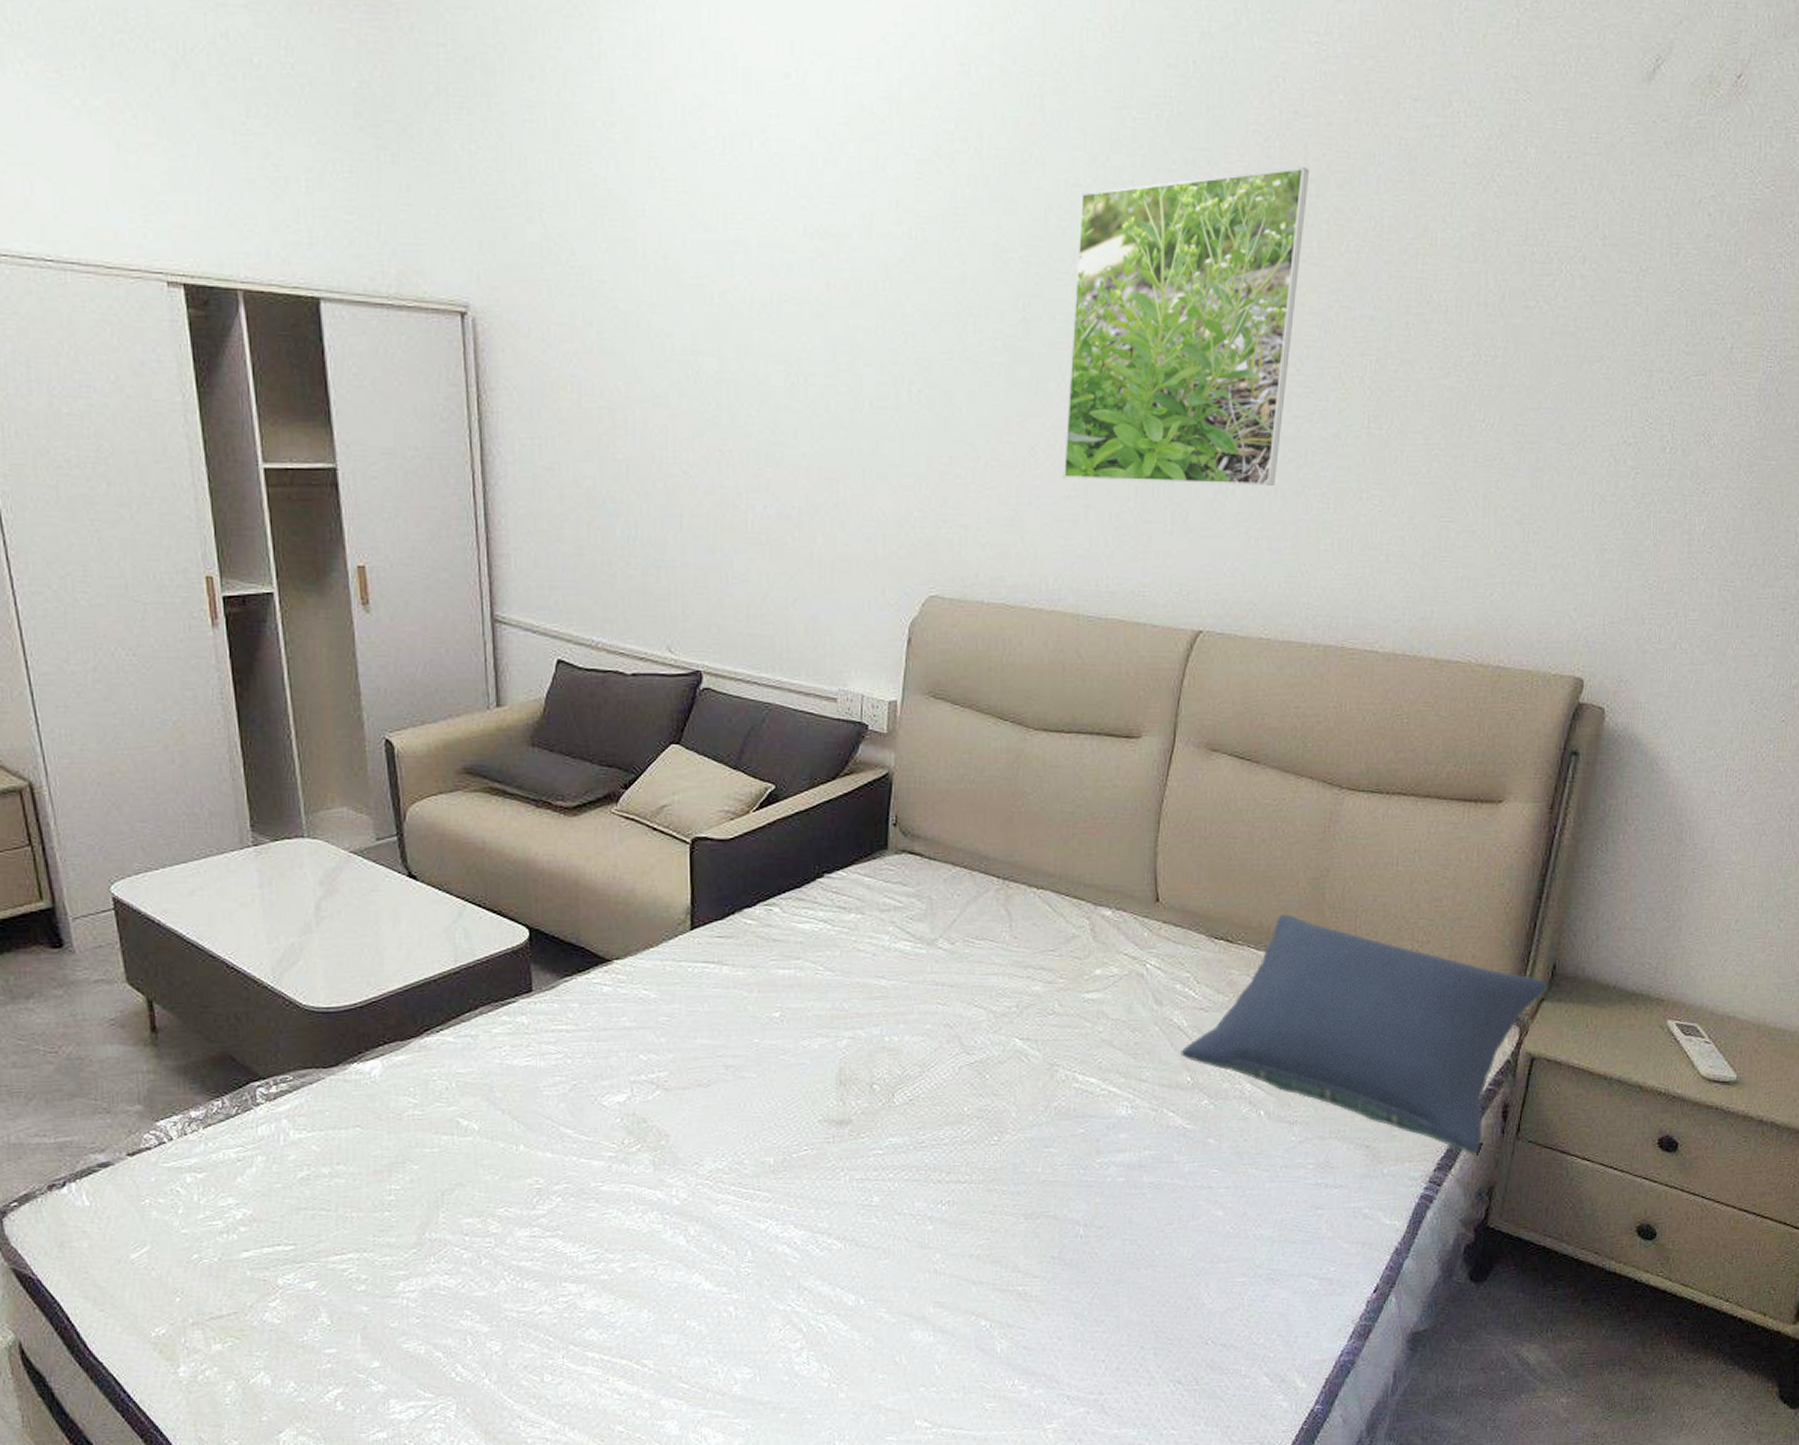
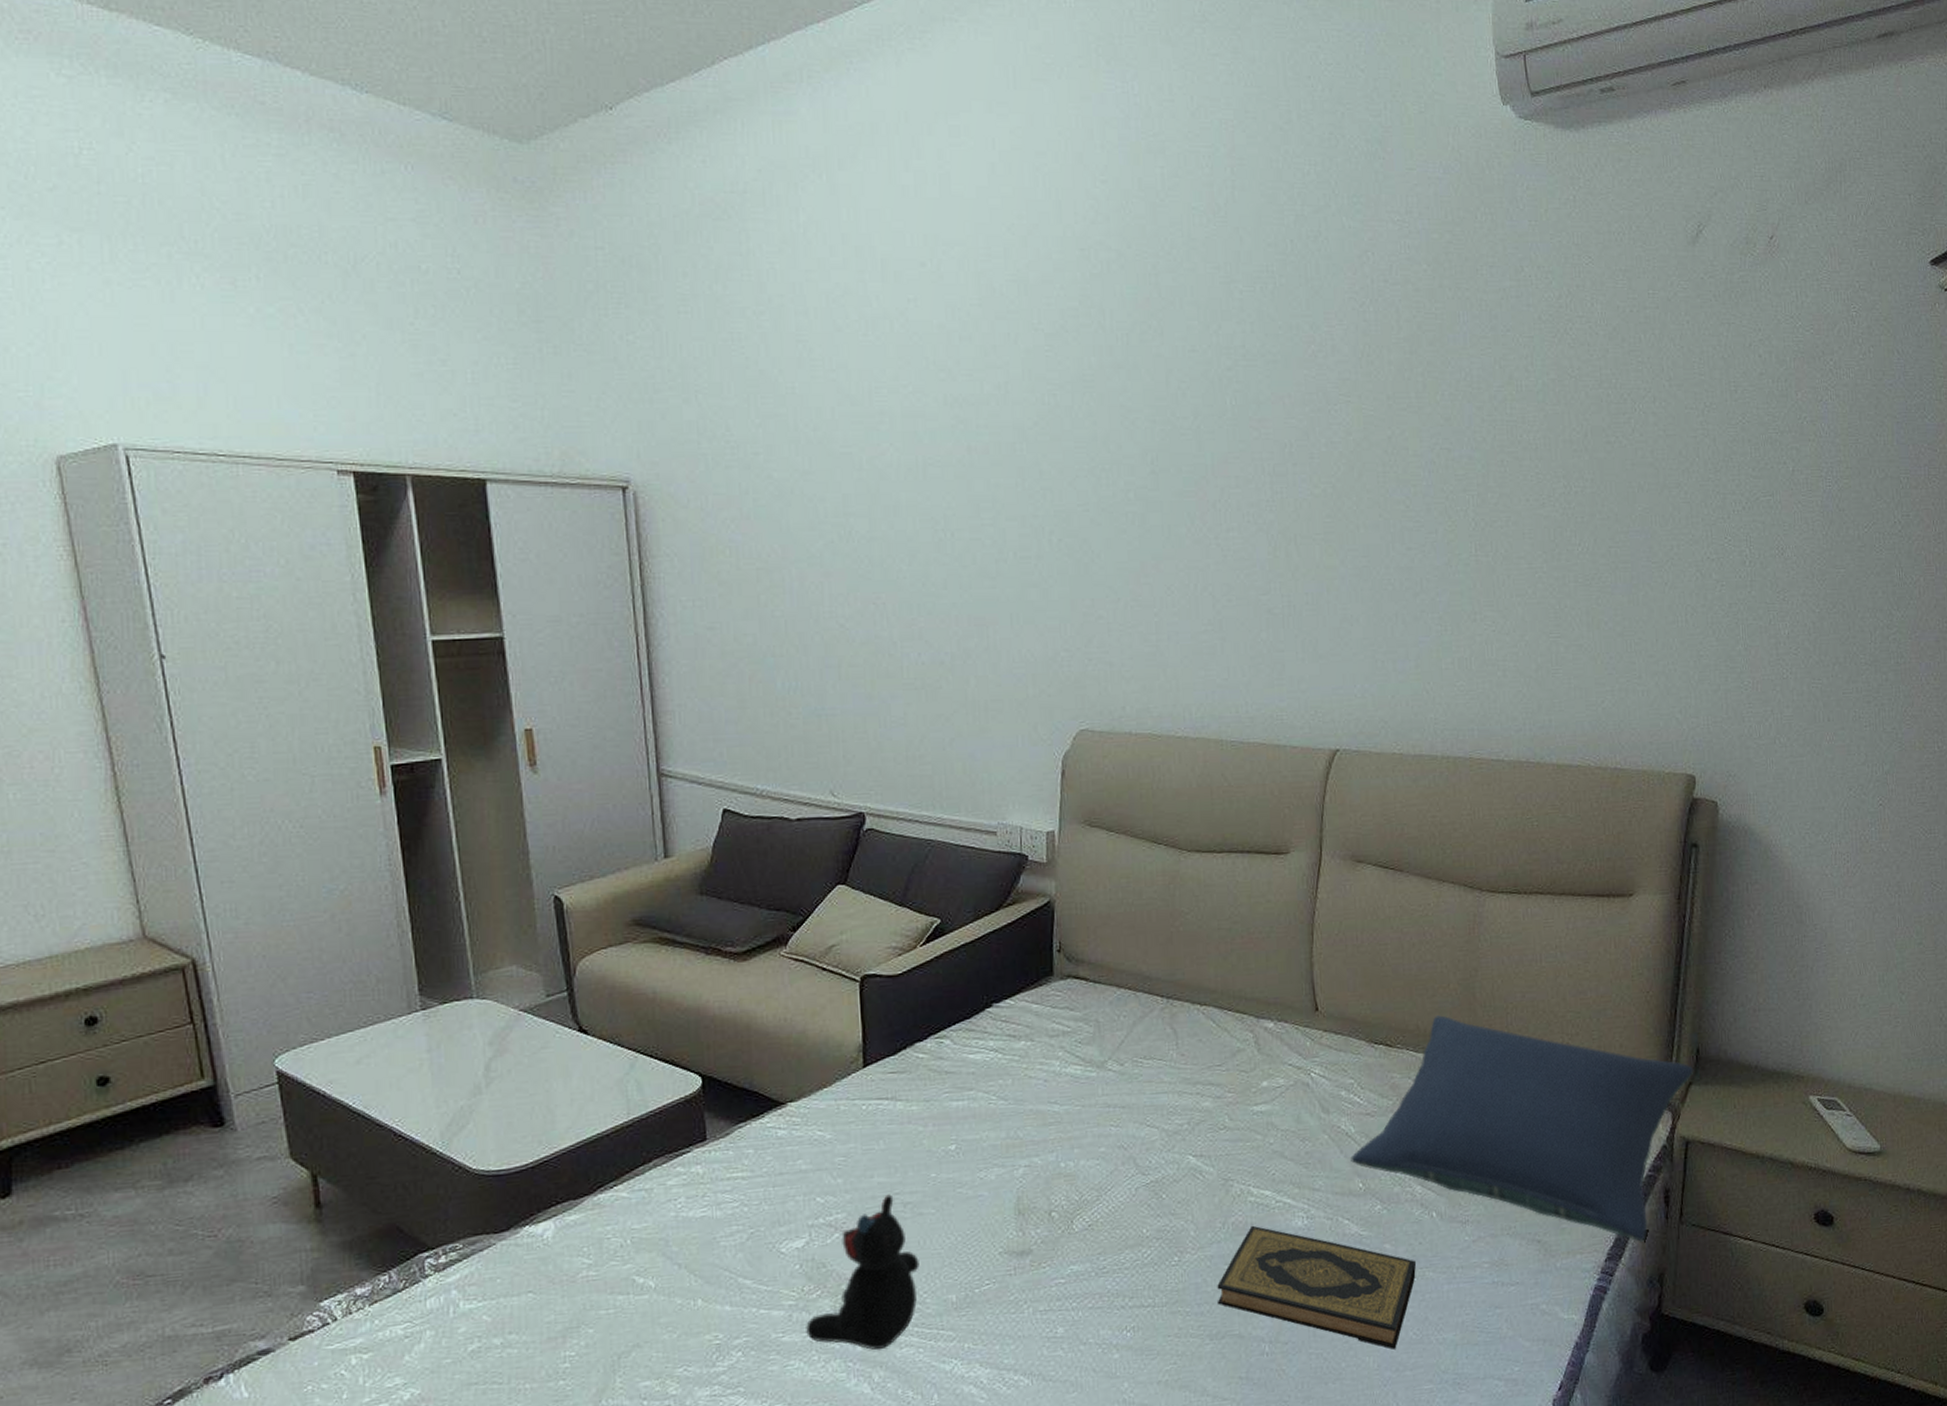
teddy bear: none [625,1056,739,1206] -> present [806,1194,919,1350]
hardback book: none [1034,1111,1239,1241] -> present [1217,1225,1416,1350]
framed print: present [1063,167,1310,487] -> none [1197,328,1403,615]

